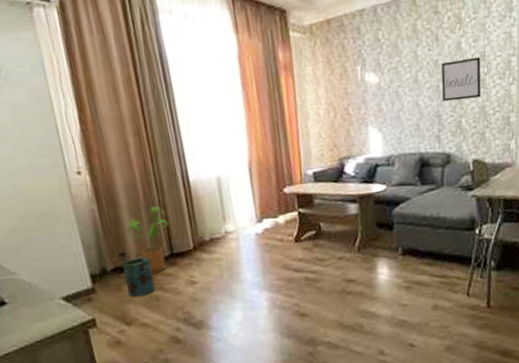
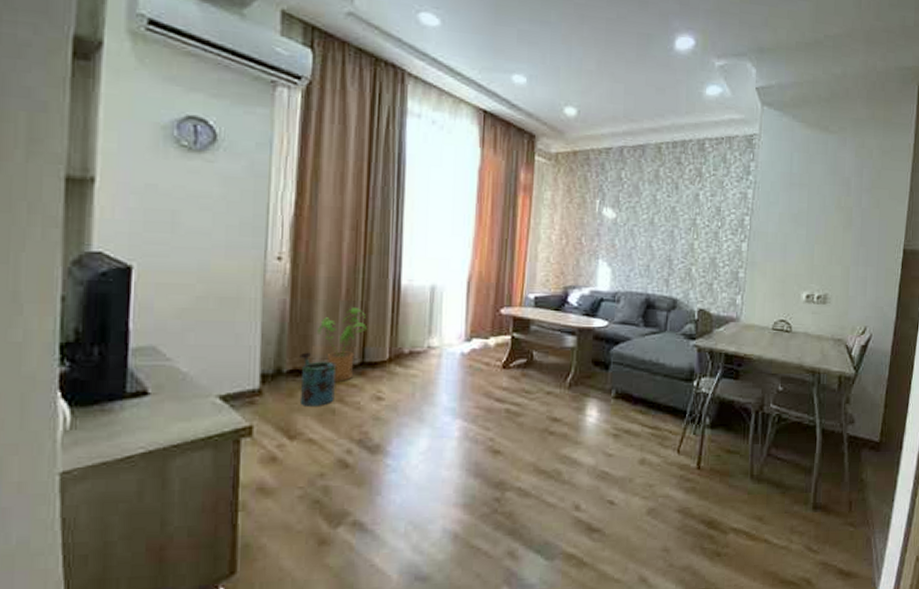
wall art: present [440,57,482,102] -> none [674,209,716,249]

